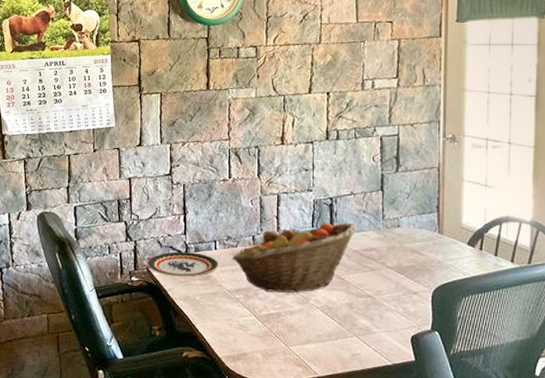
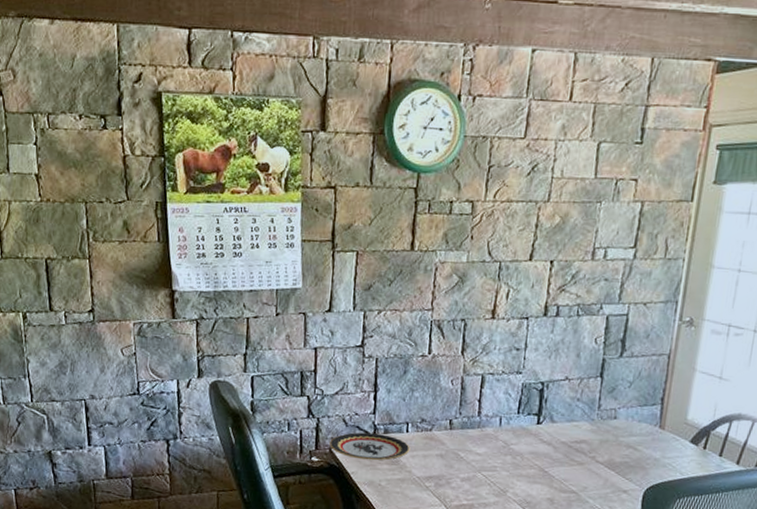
fruit basket: present [233,222,357,293] -> none [425,409,569,484]

